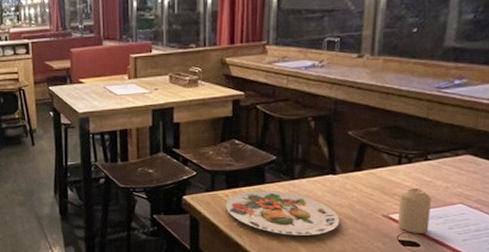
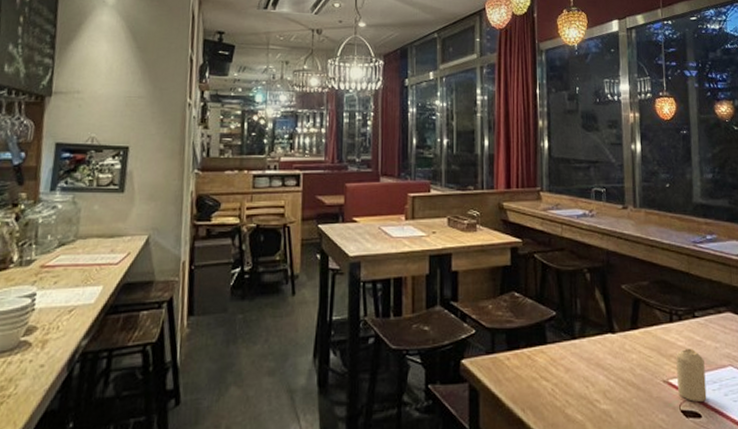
plate: present [225,190,340,235] -> none [506,351,624,408]

